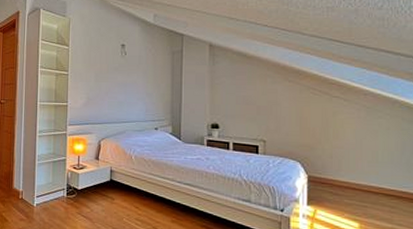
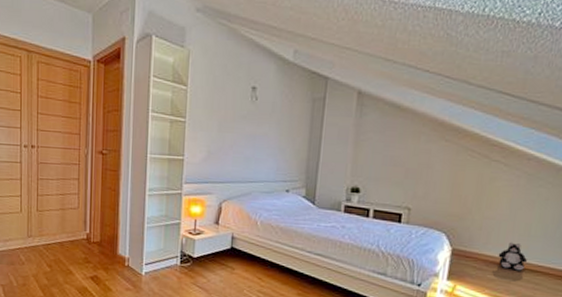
plush toy: none [351,168,379,195] -> present [498,242,527,271]

